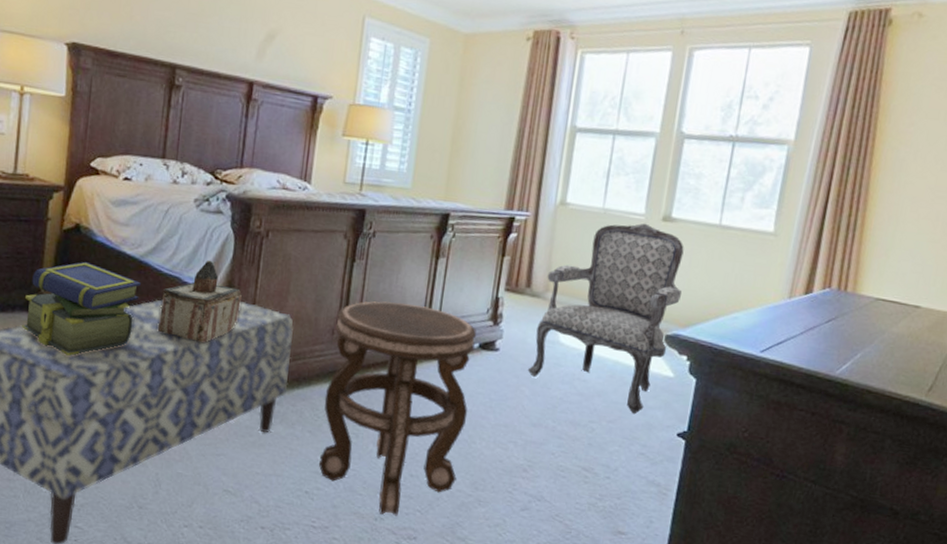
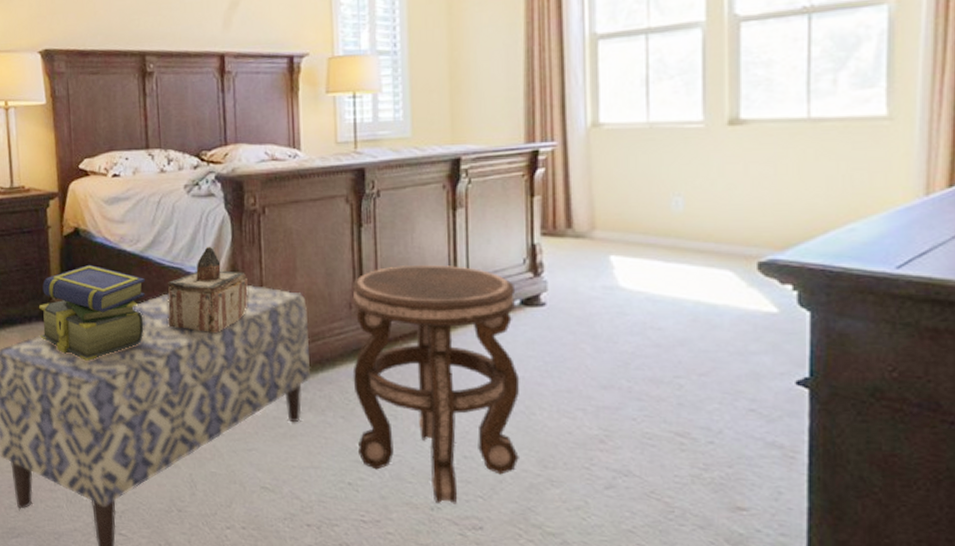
armchair: present [527,223,684,415] -> none [584,131,770,363]

